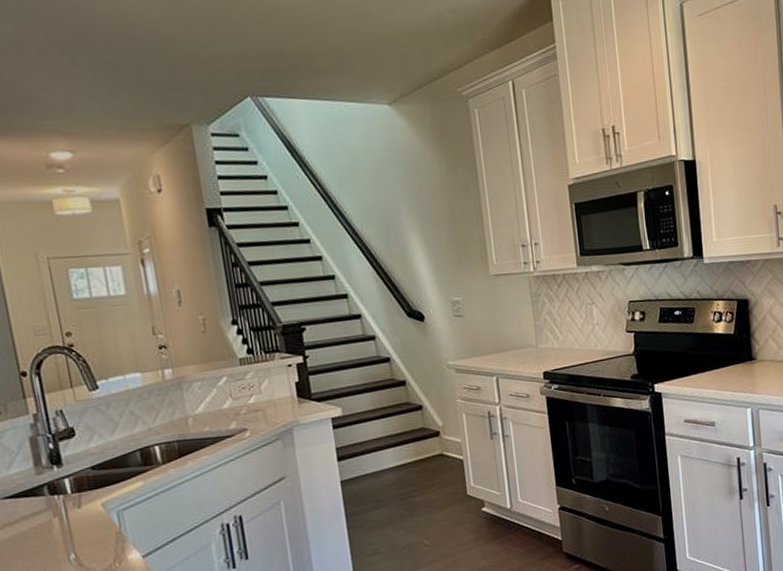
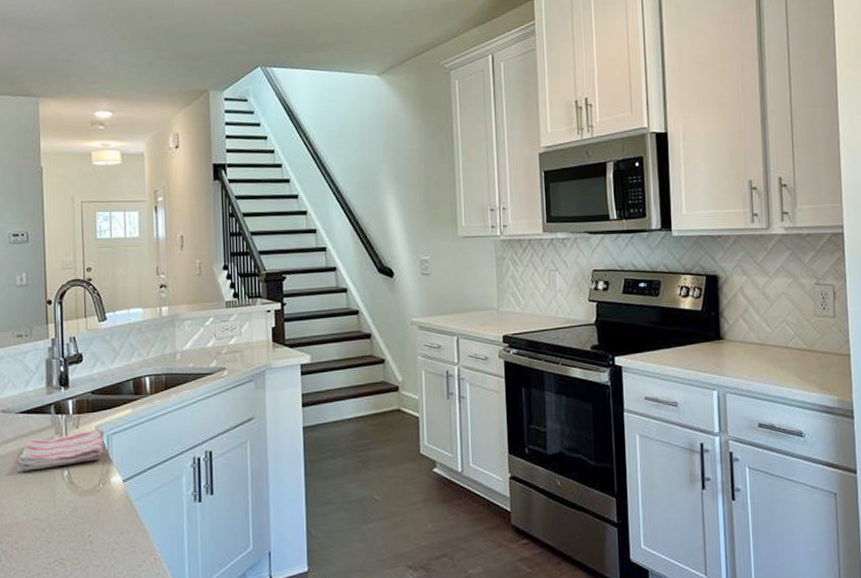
dish towel: none [10,505,115,562] -> present [17,428,104,473]

